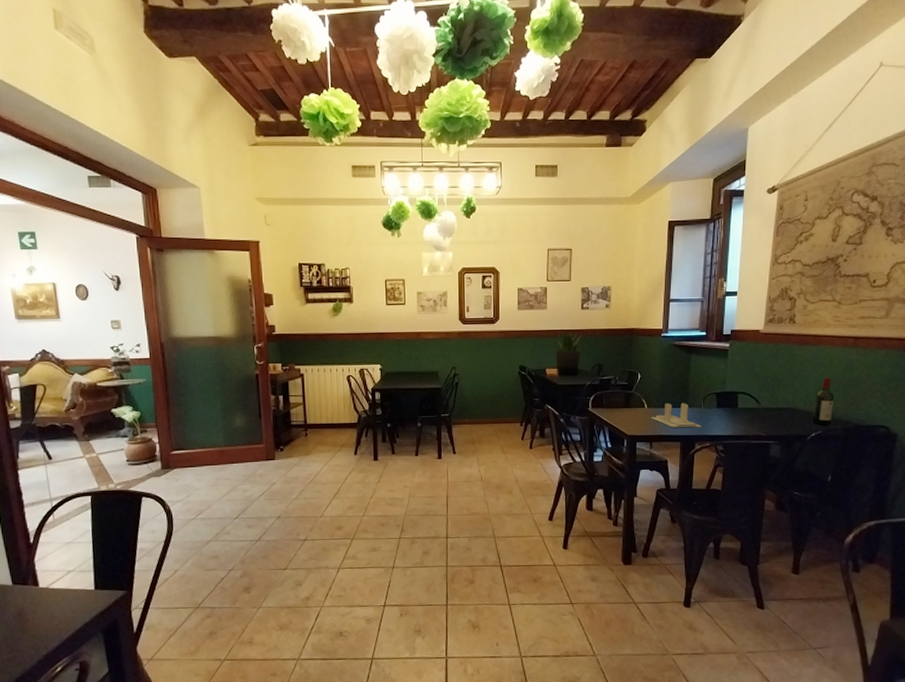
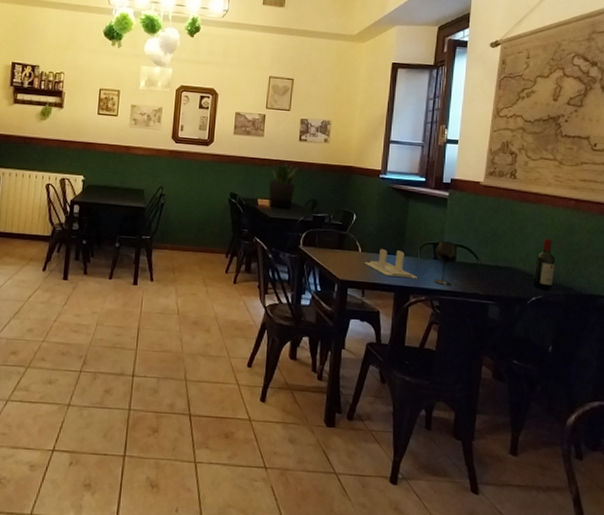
wine glass: none [717,390,739,431] -> present [433,241,457,285]

